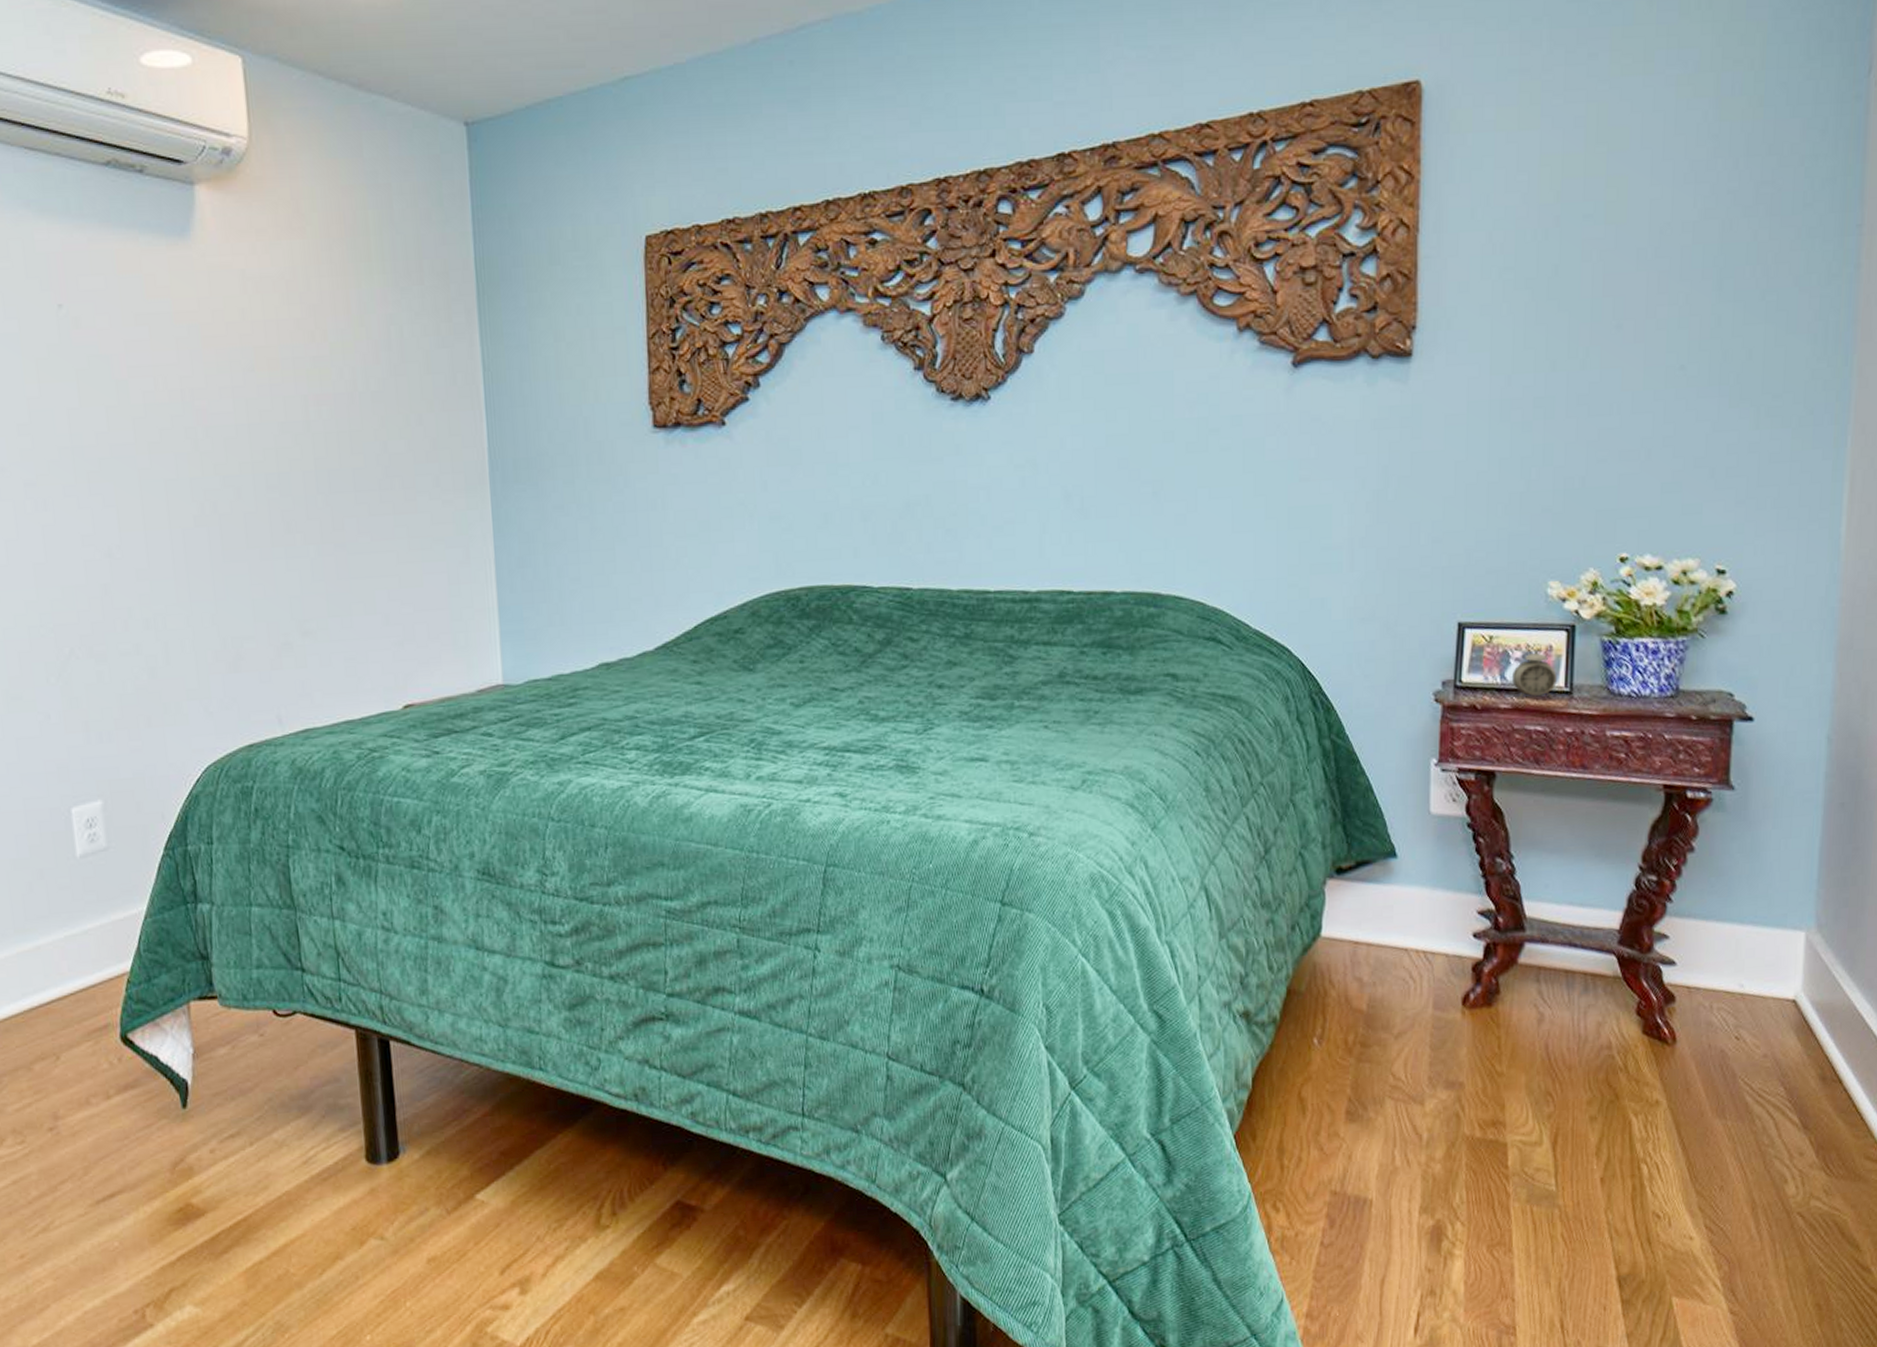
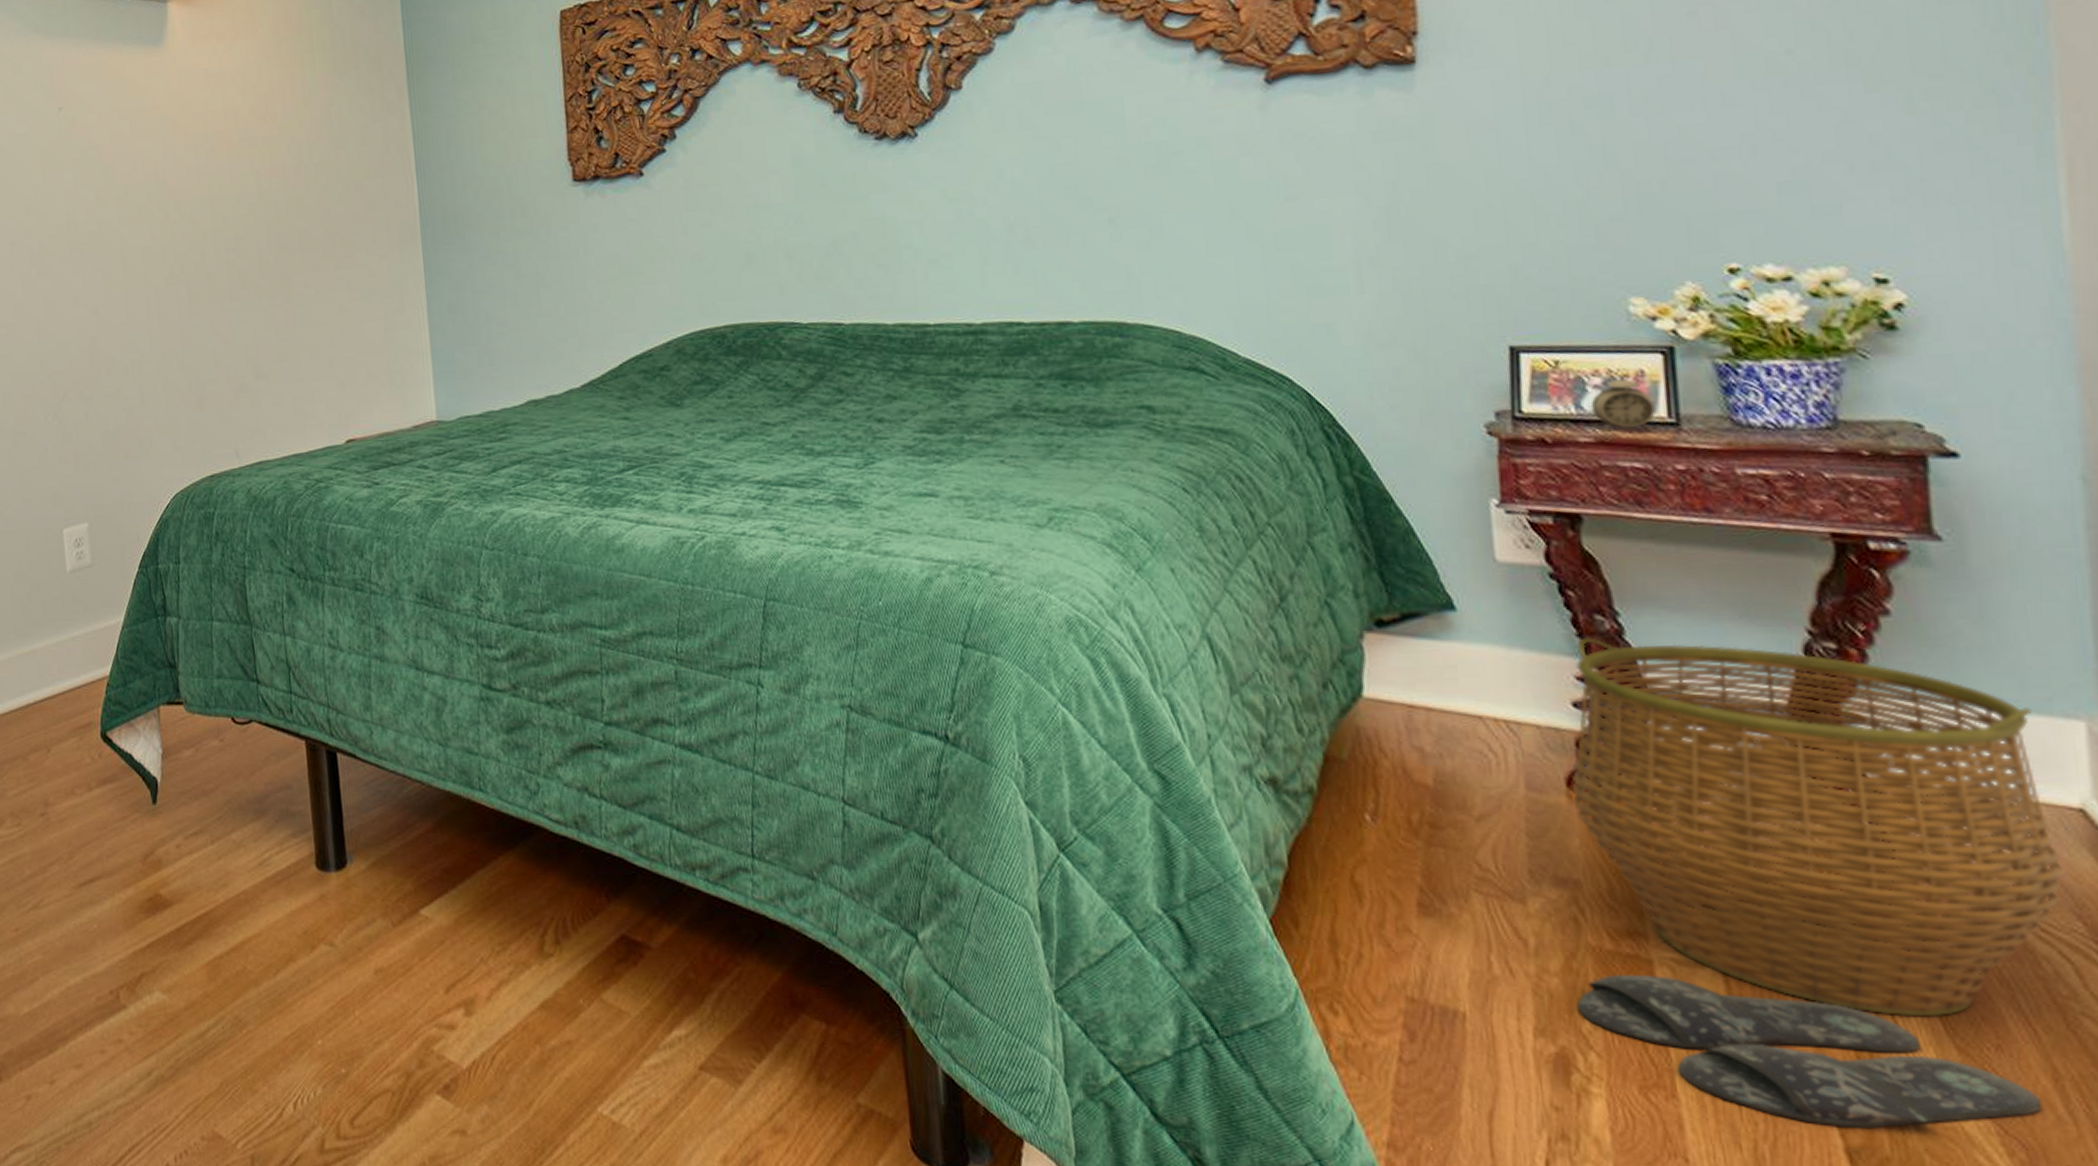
slippers: none [1452,1155,1743,1261] -> present [1577,974,2043,1128]
basket: none [1465,877,1778,1171] -> present [1572,637,2065,1017]

